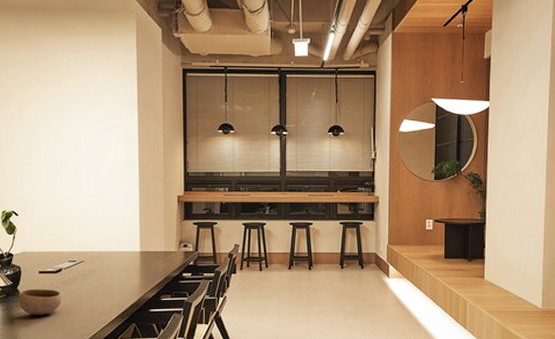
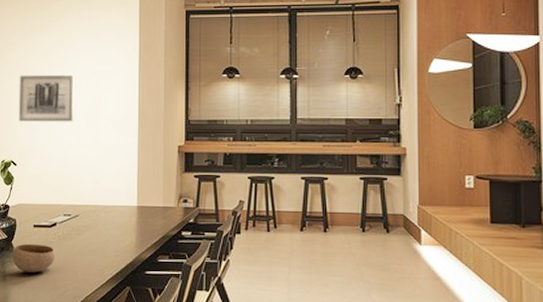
wall art: none [16,127,75,174] -> present [18,74,74,122]

